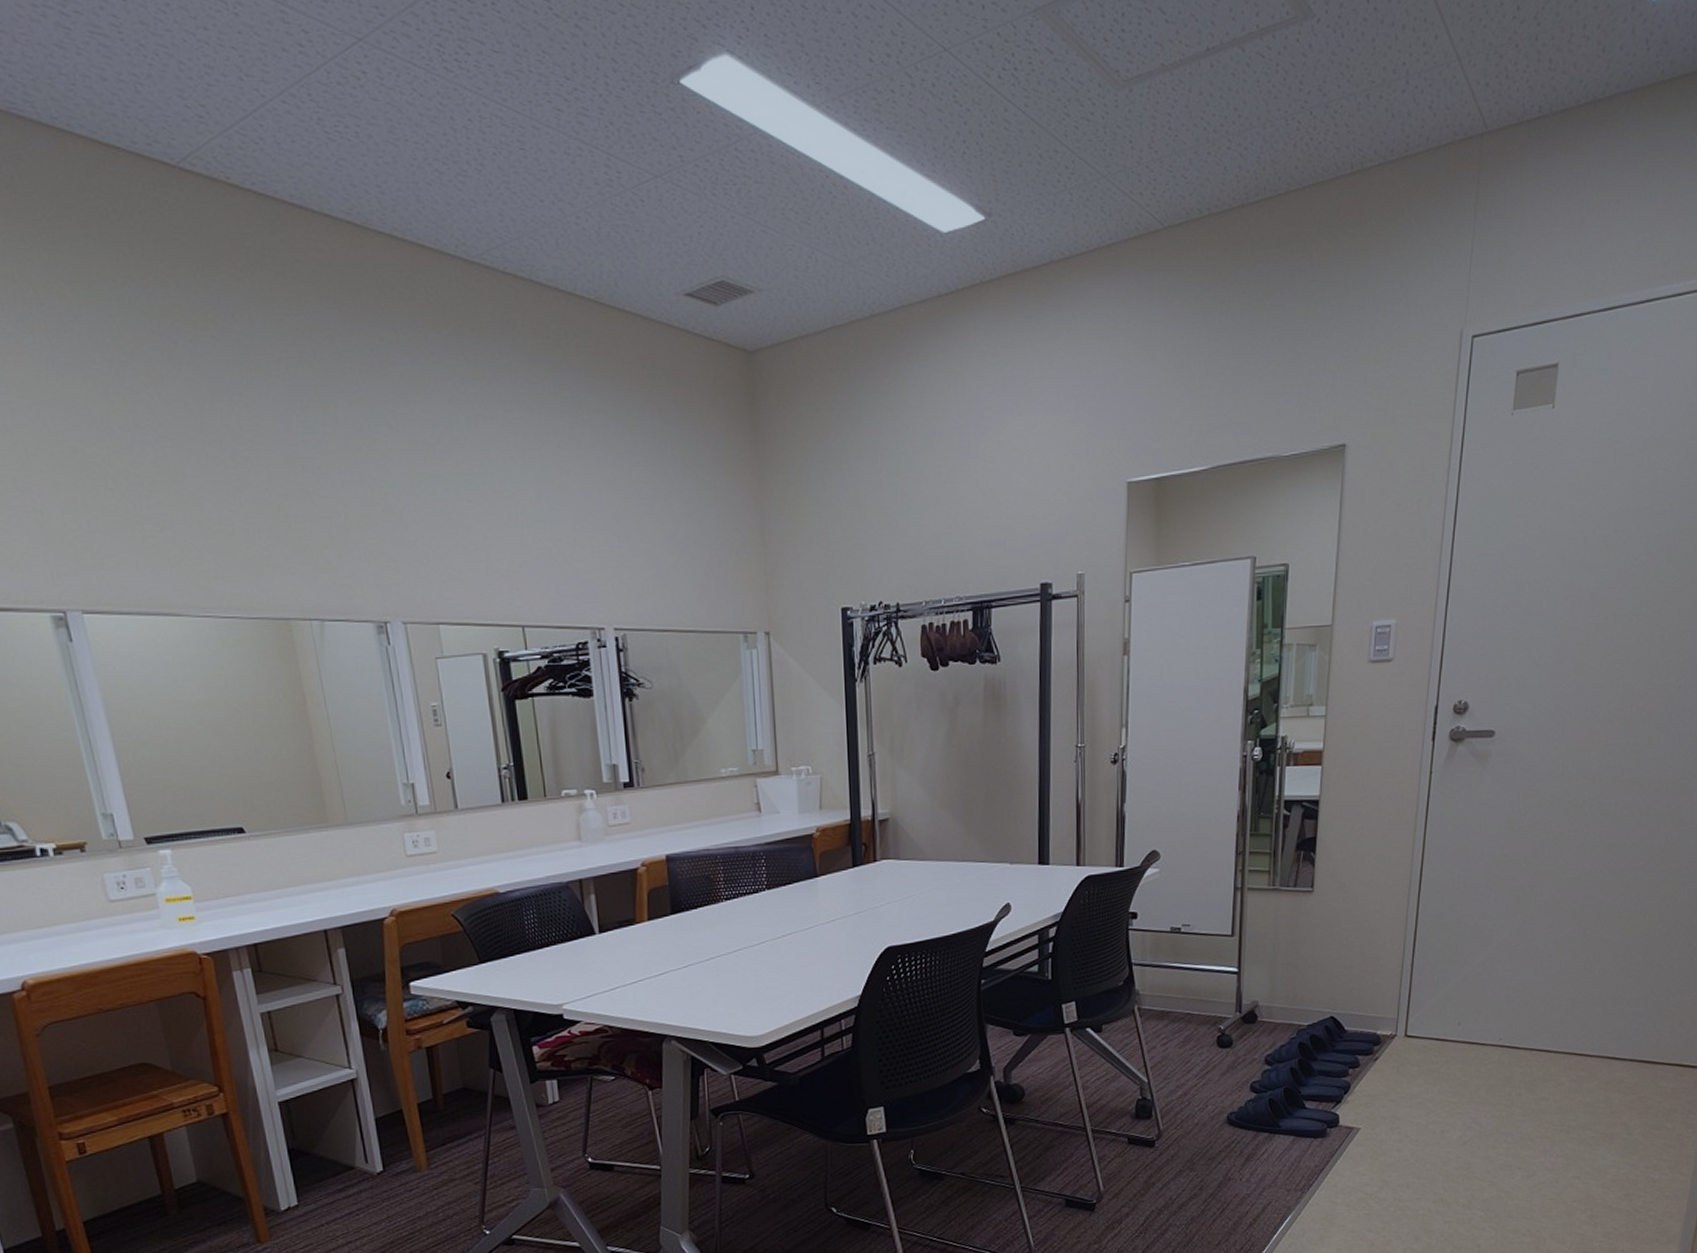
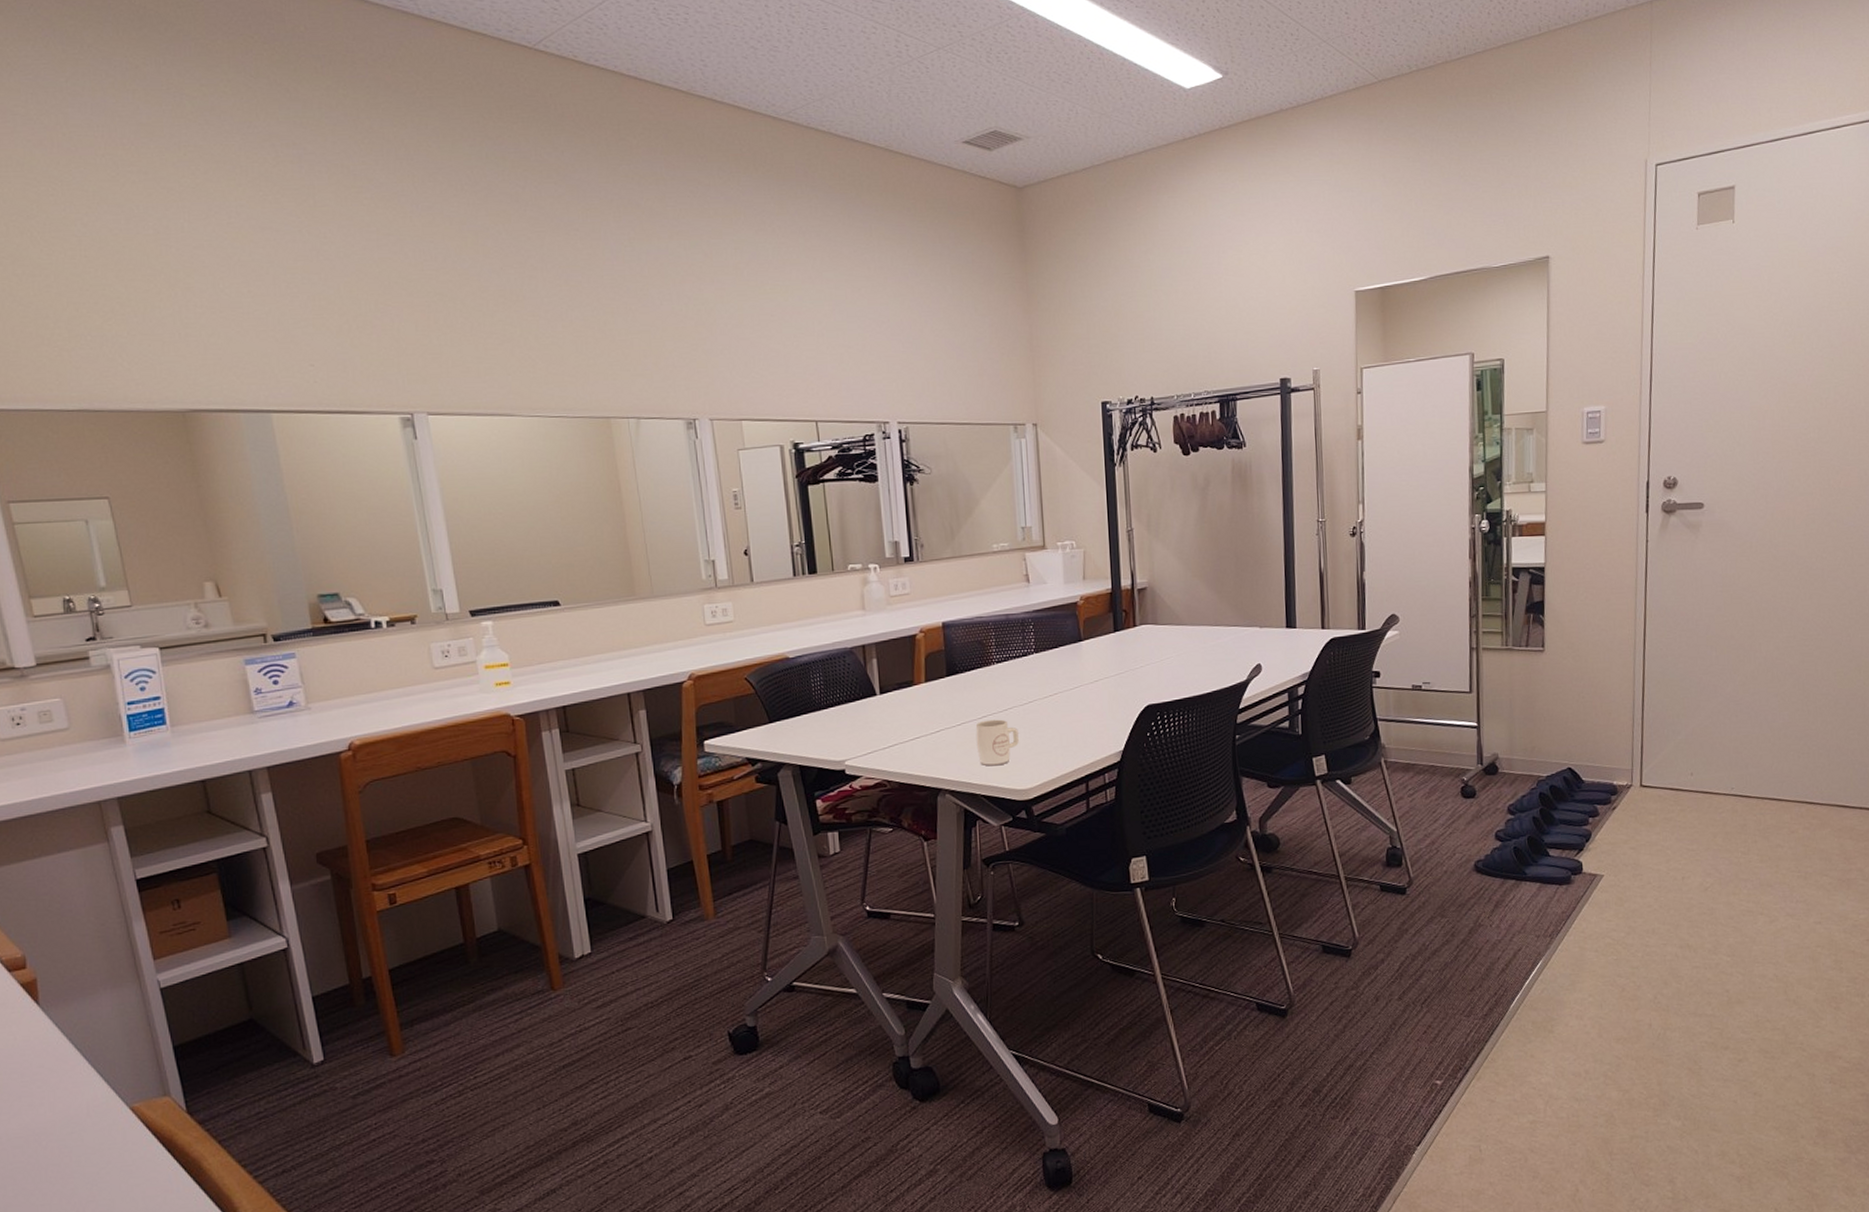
mug: none [702,961,749,1012] -> present [975,719,1019,767]

